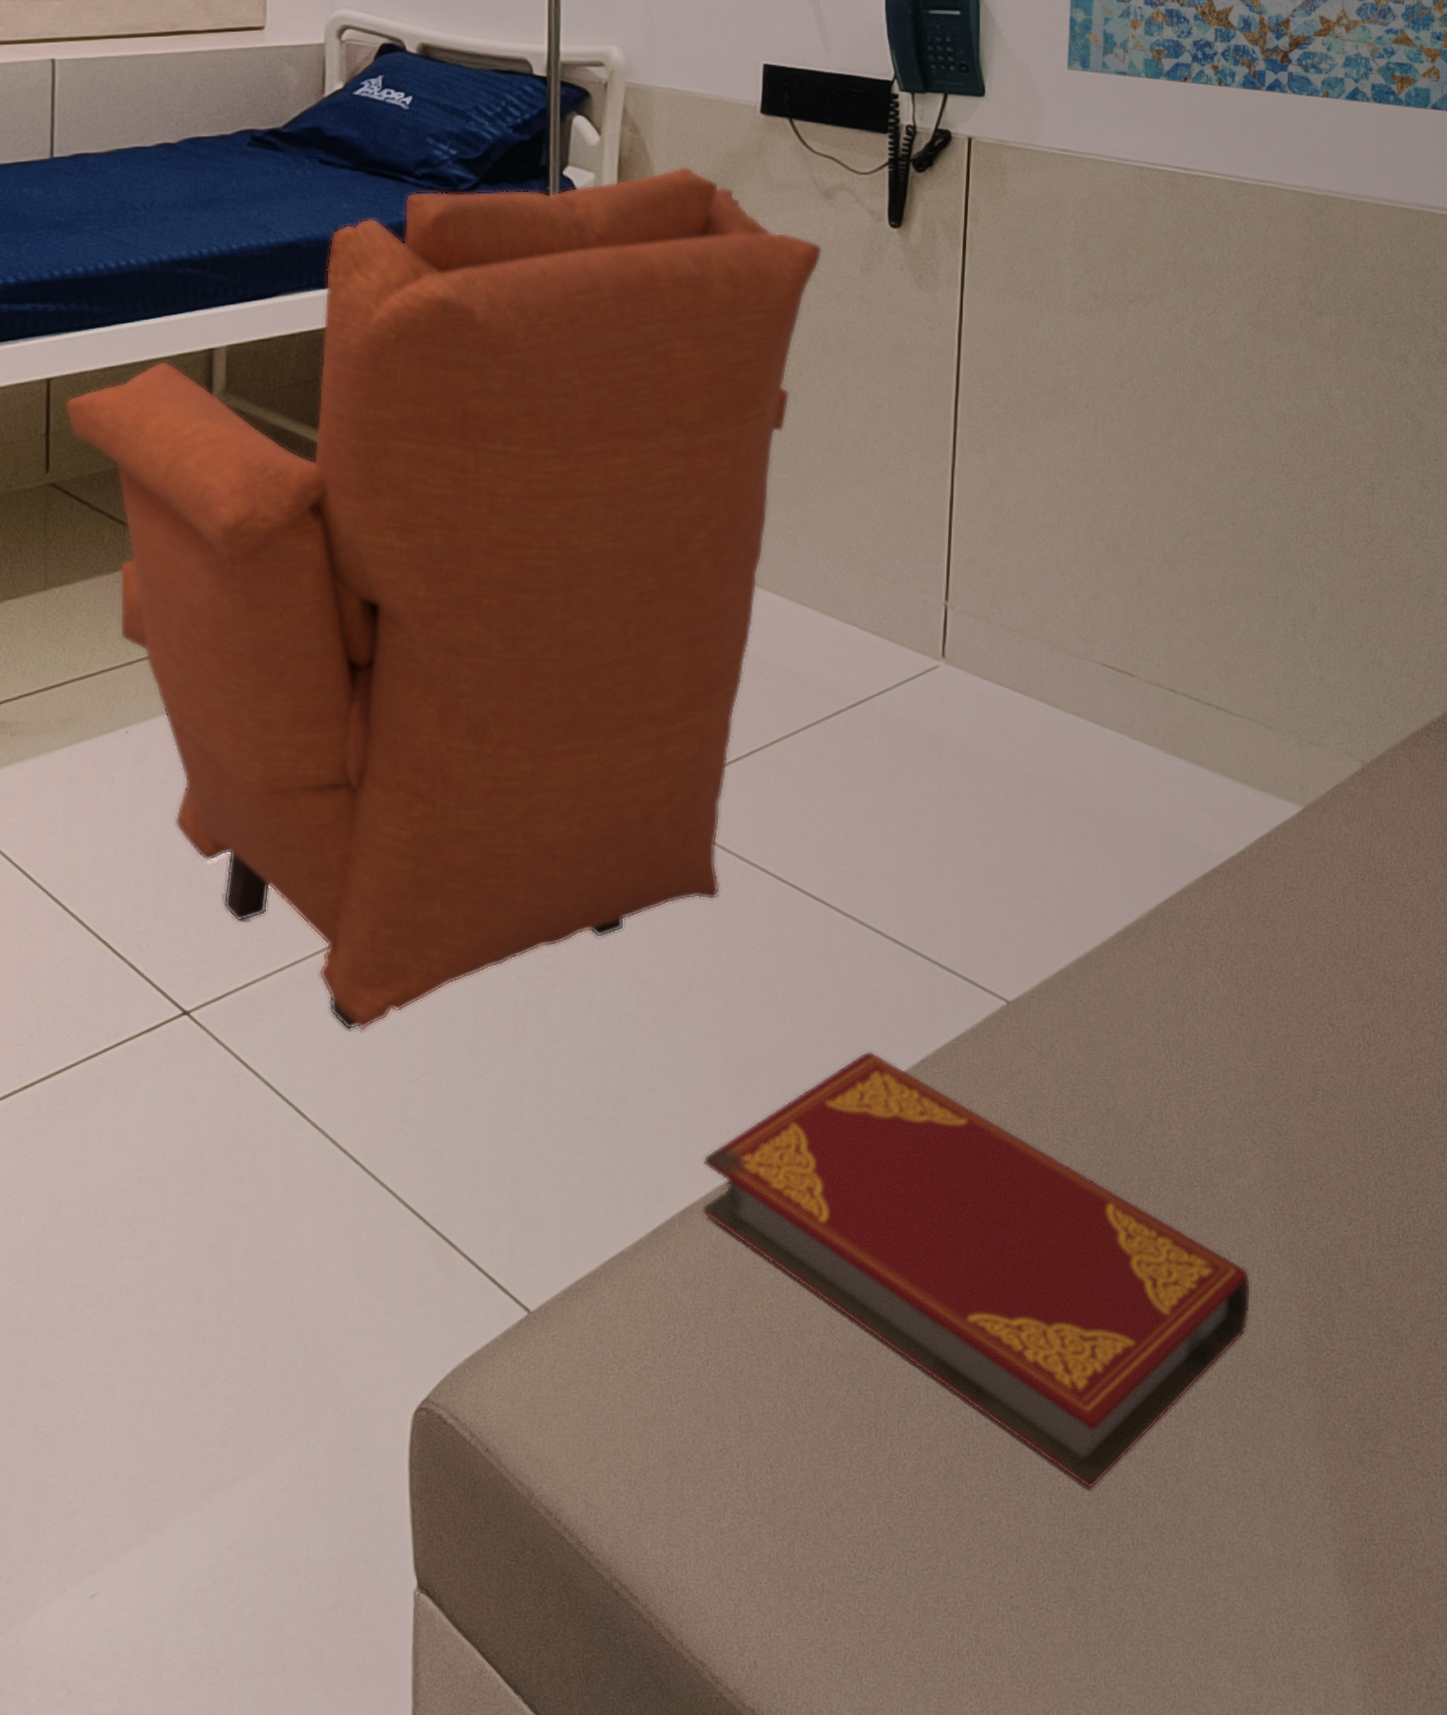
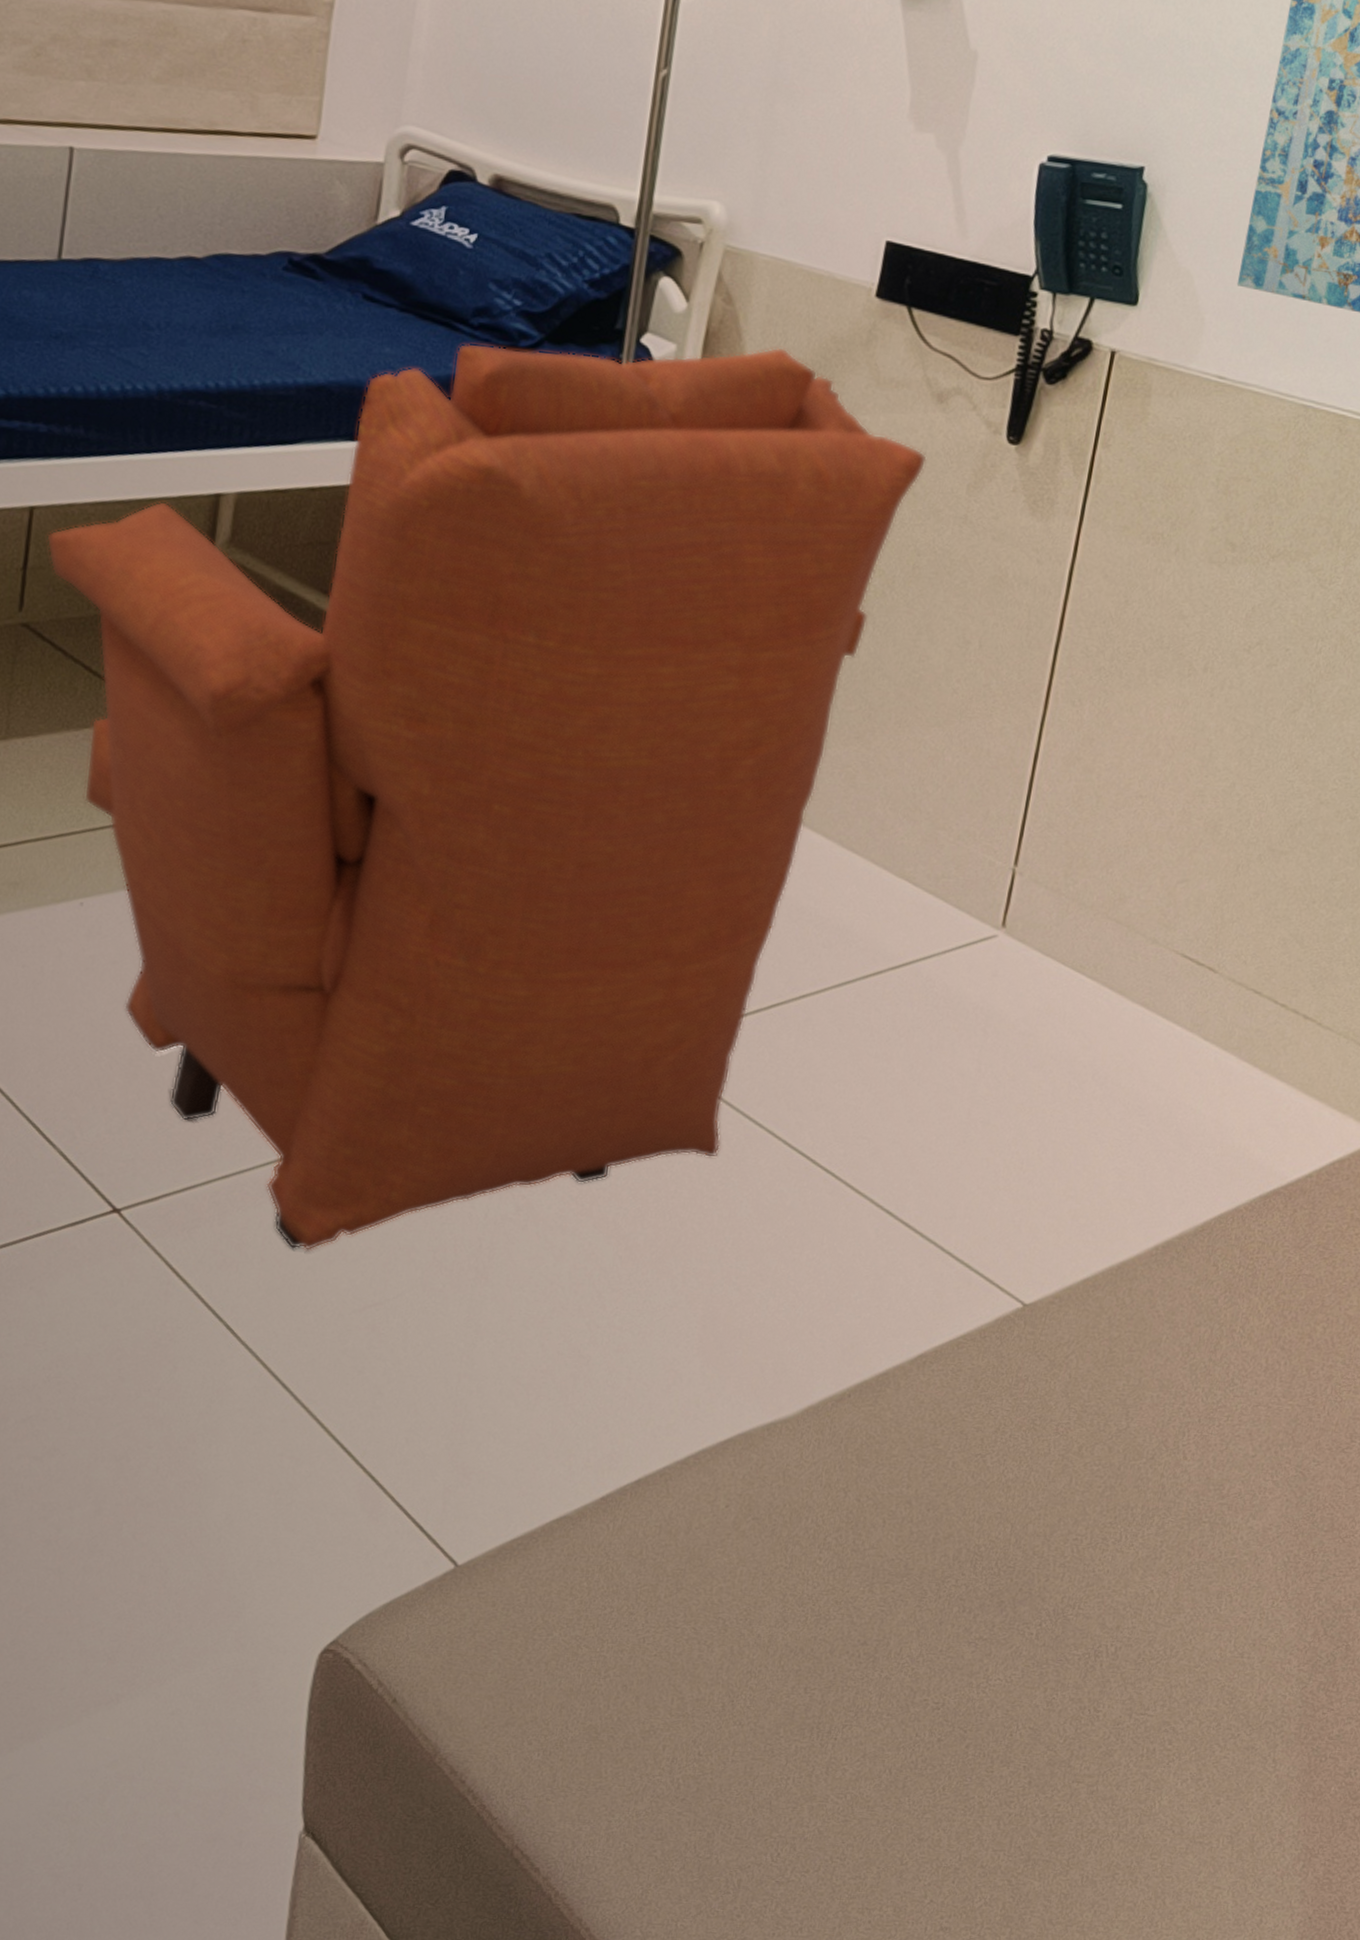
hardback book: present [702,1051,1252,1489] -> none [657,1338,1251,1820]

